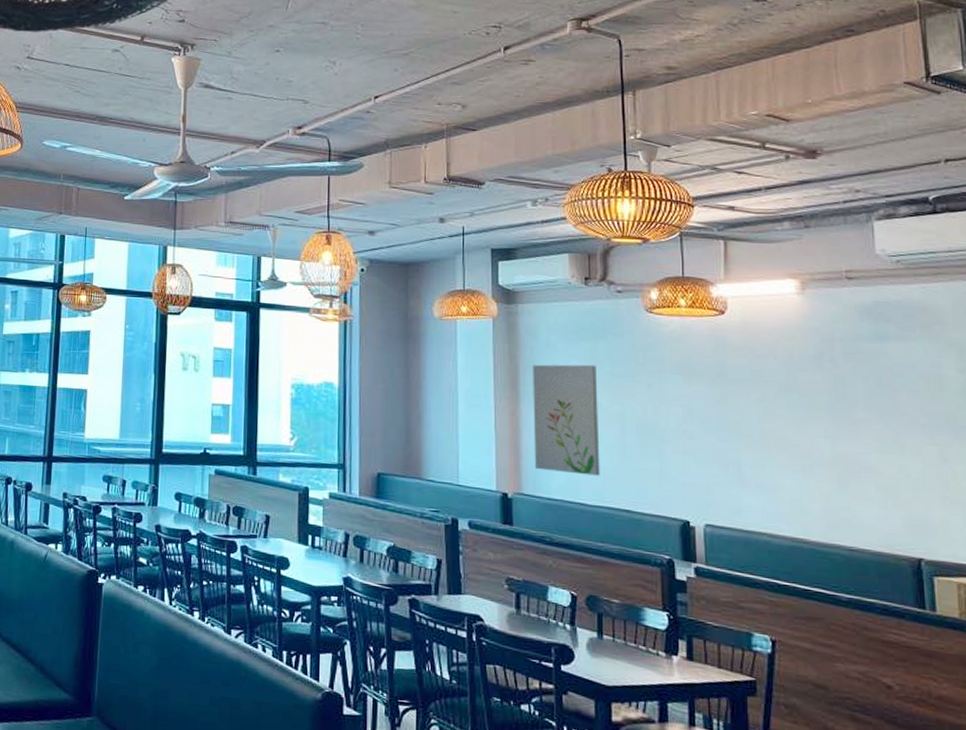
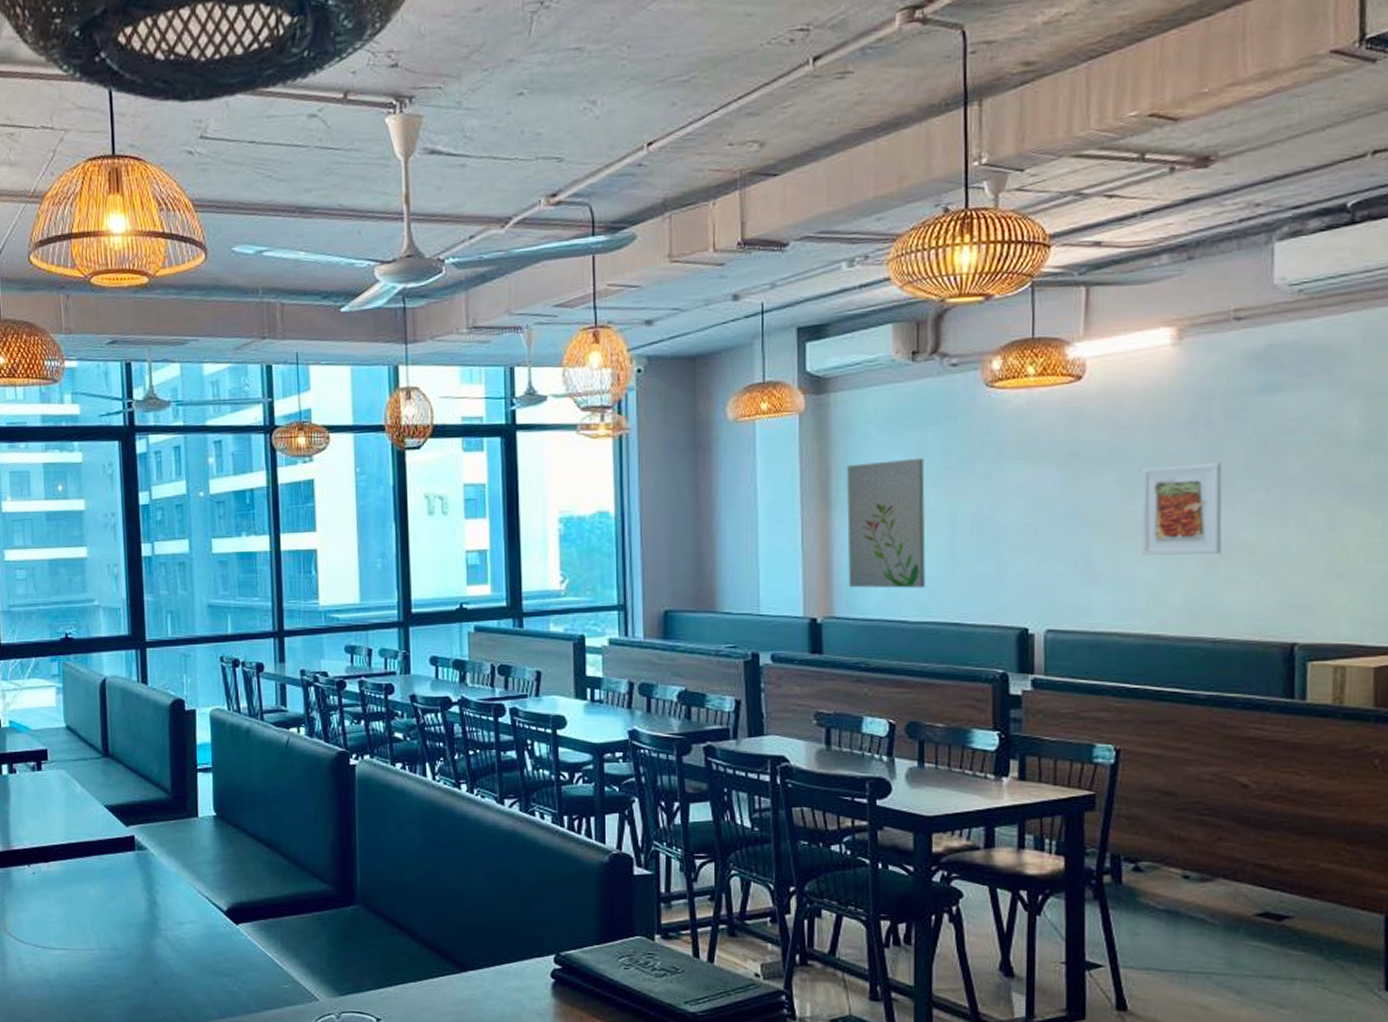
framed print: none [779,392,851,472] -> present [1141,463,1222,555]

